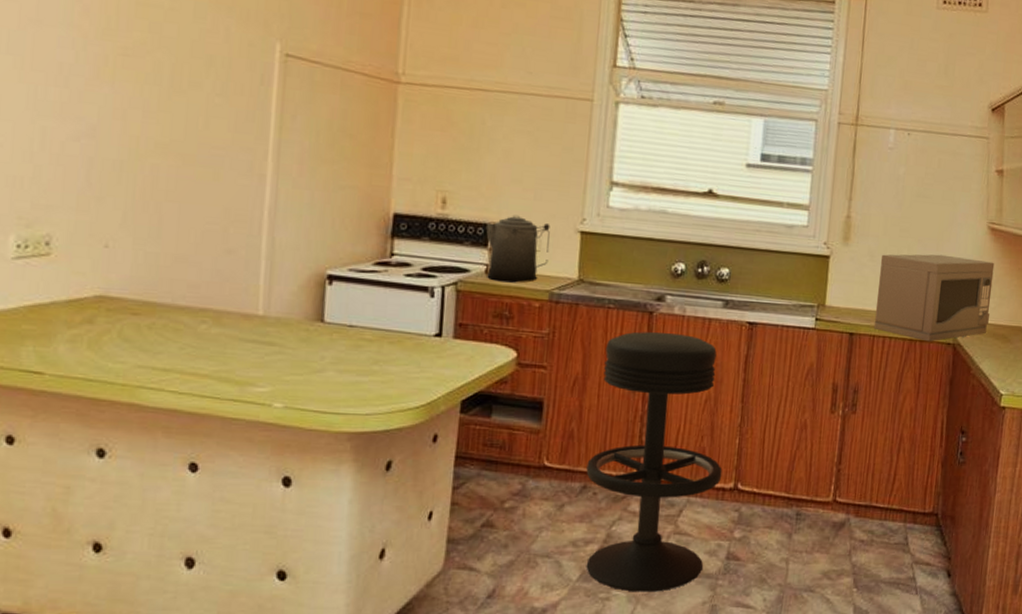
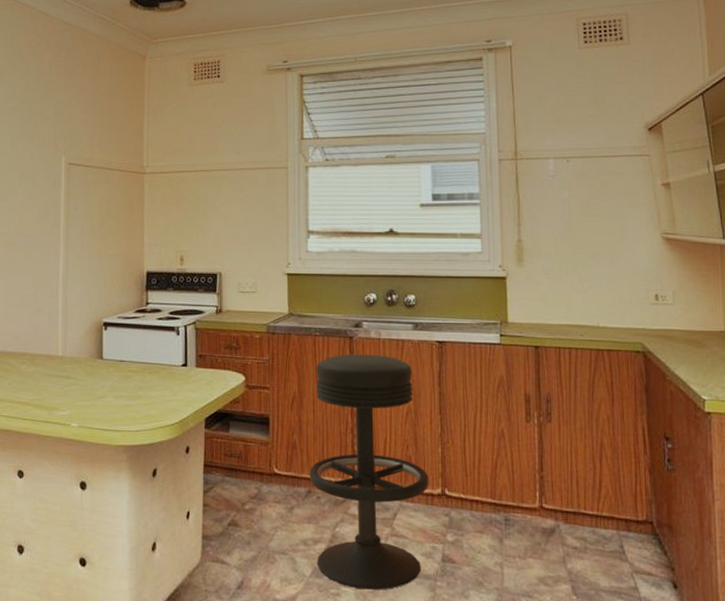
cooking pot: present [486,215,550,283] -> none [214,265,264,320]
microwave: present [873,254,995,342] -> none [556,267,678,351]

